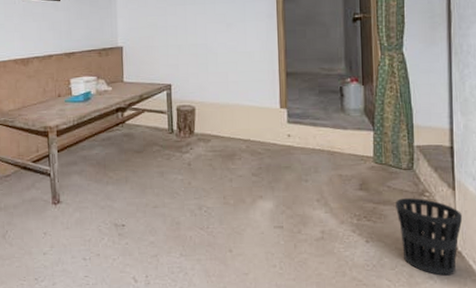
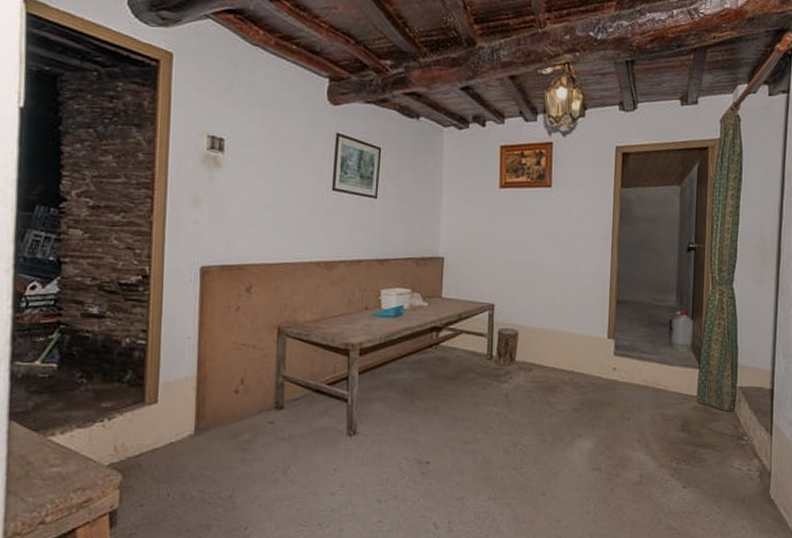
wastebasket: present [396,198,463,276] -> none [715,442,778,525]

